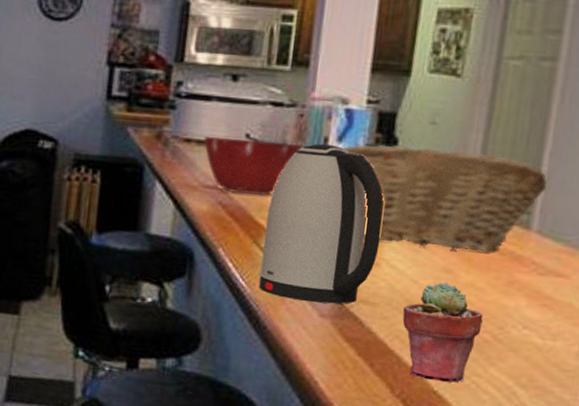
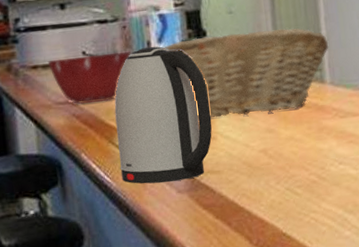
potted succulent: present [402,282,483,383] -> none [243,140,308,226]

